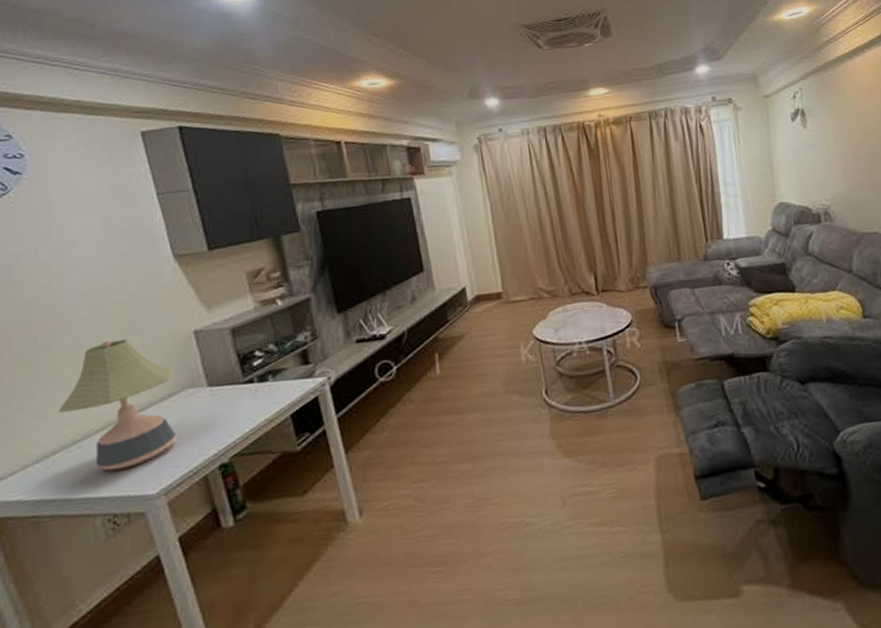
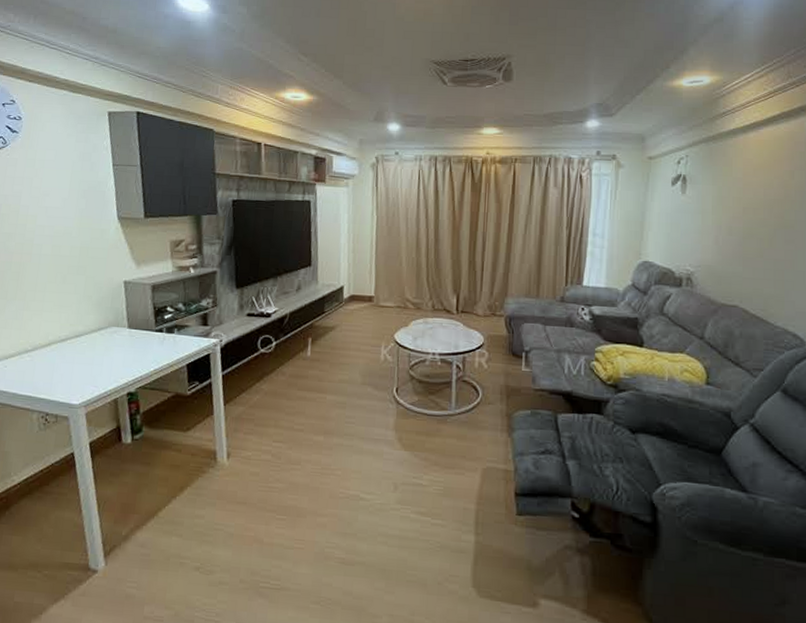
desk lamp: present [58,338,175,471] -> none [19,275,104,380]

